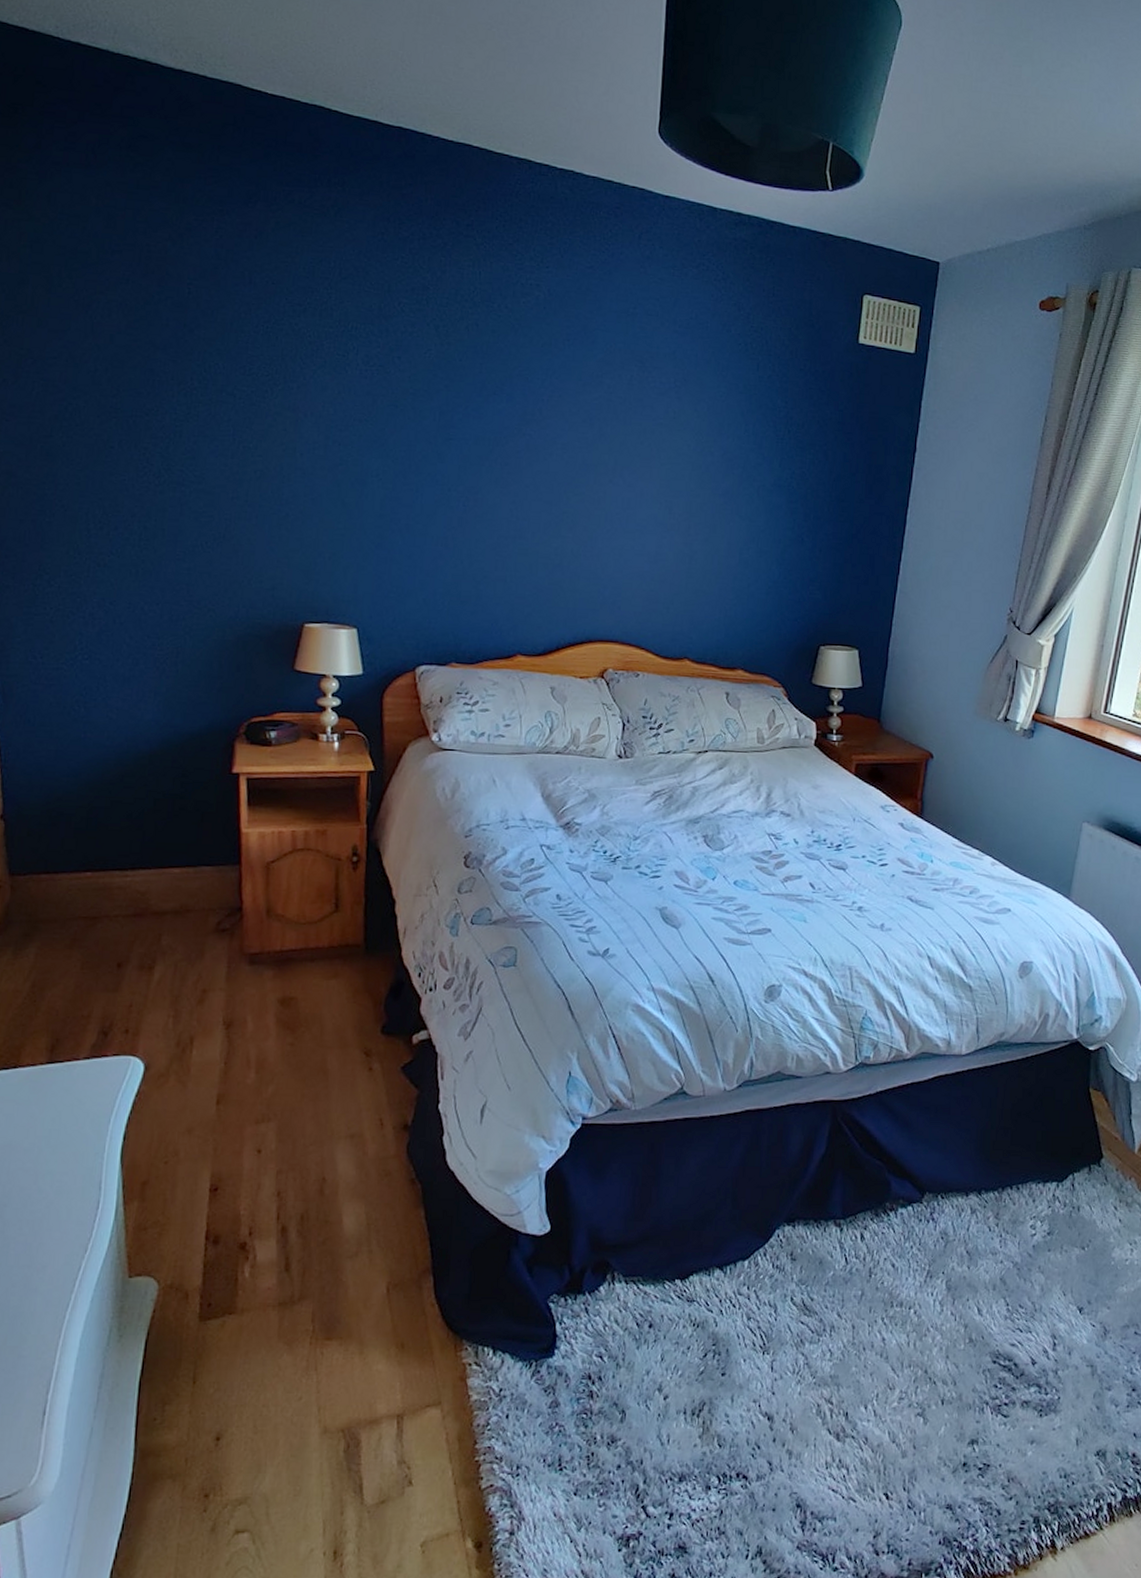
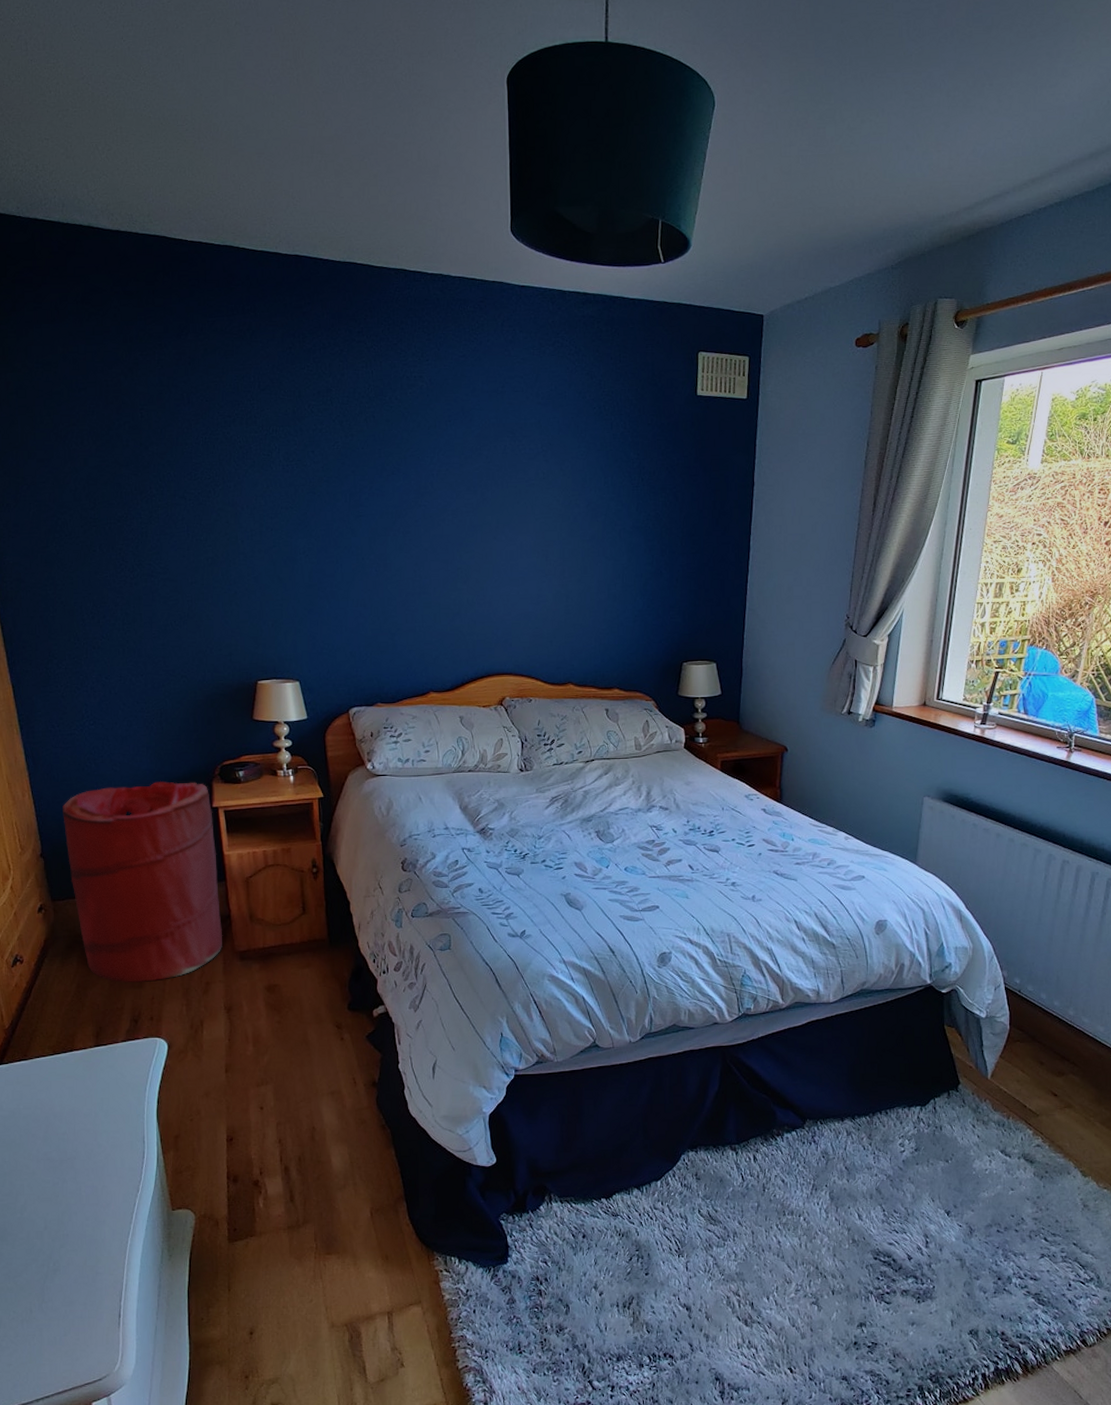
laundry hamper: none [35,736,232,986] -> present [62,781,223,983]

